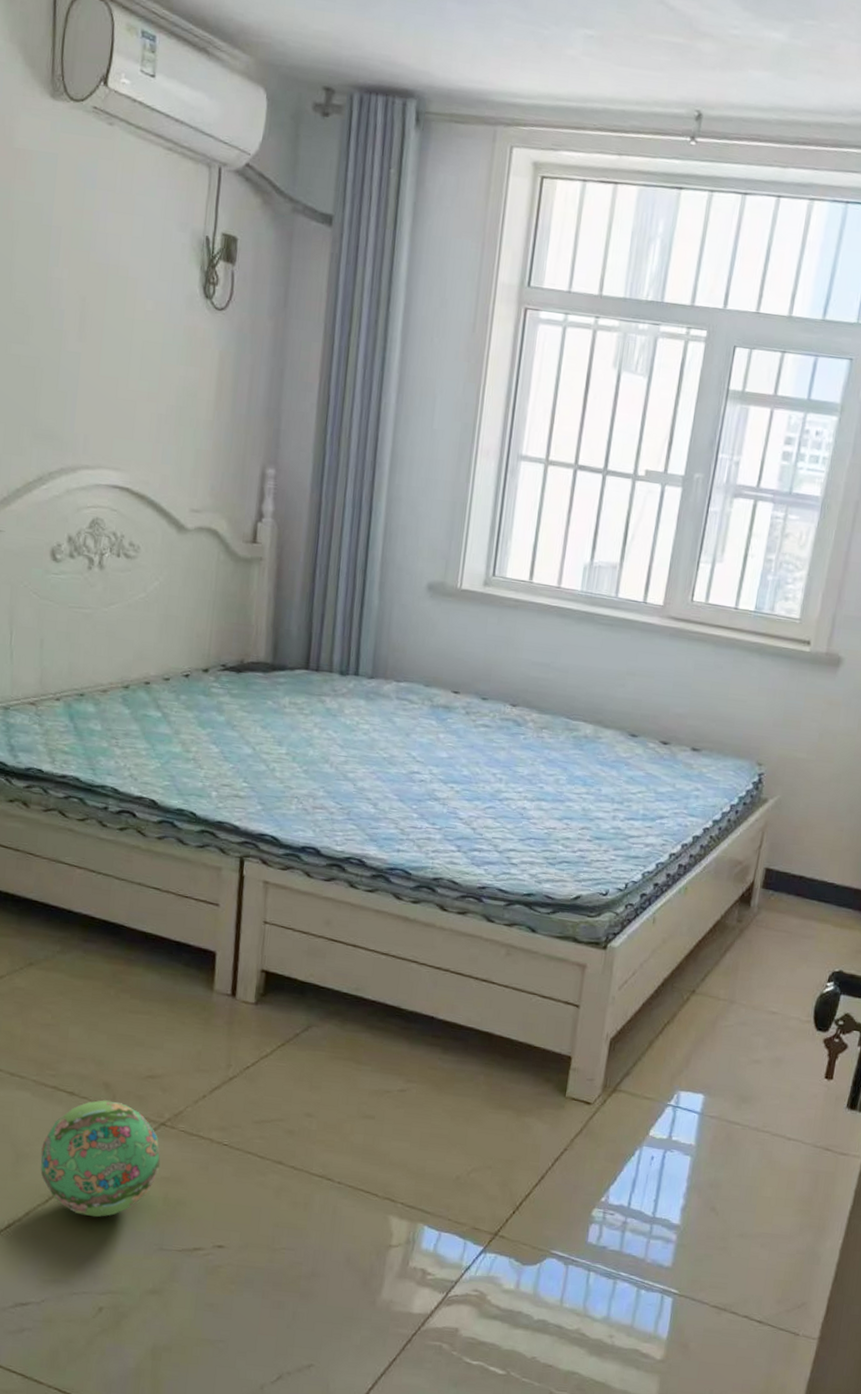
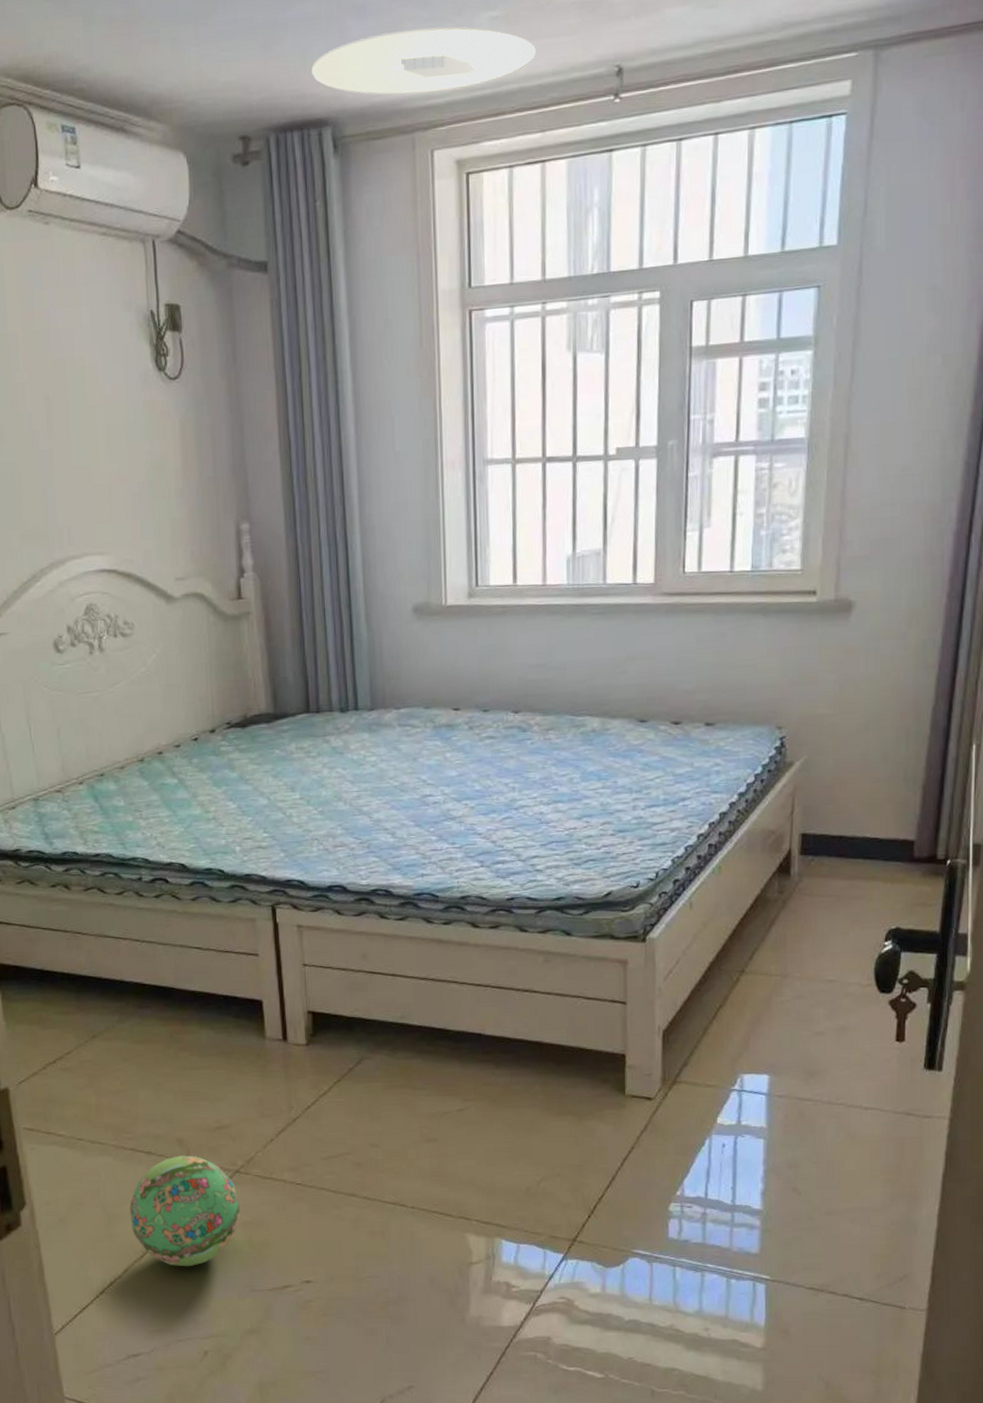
ceiling light: none [405,22,625,97] -> present [311,26,537,96]

